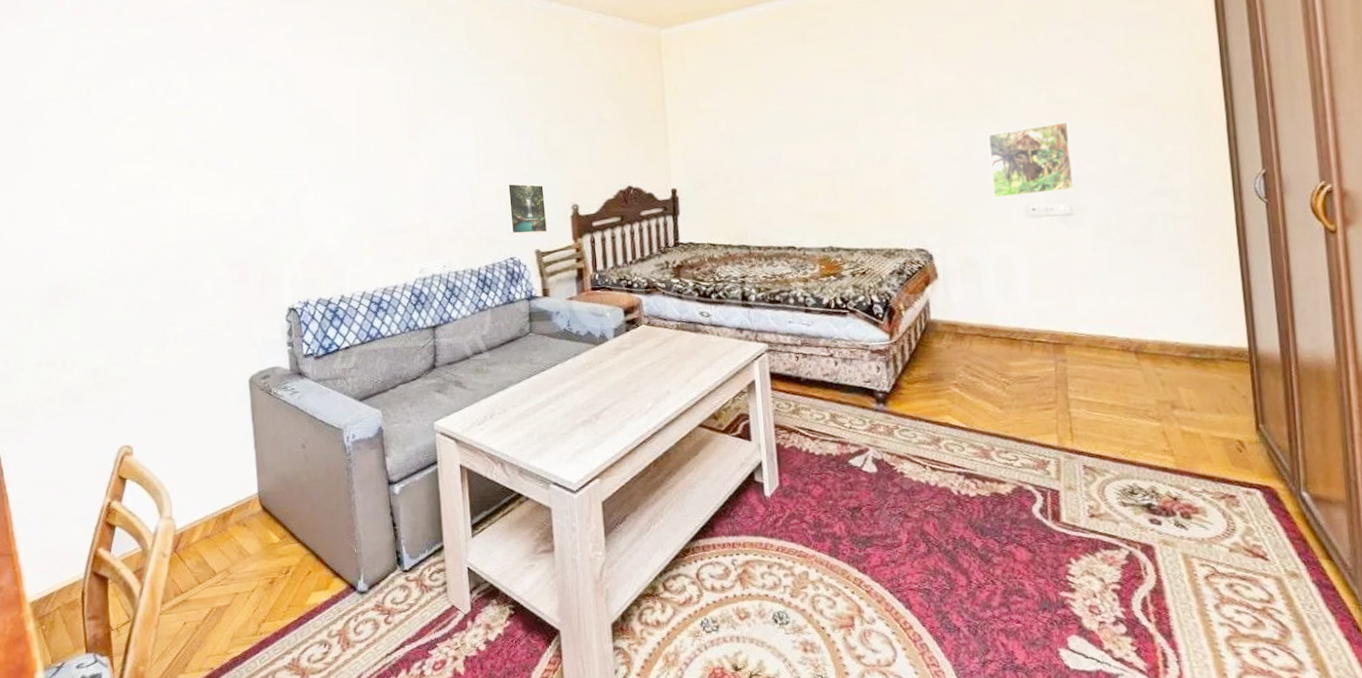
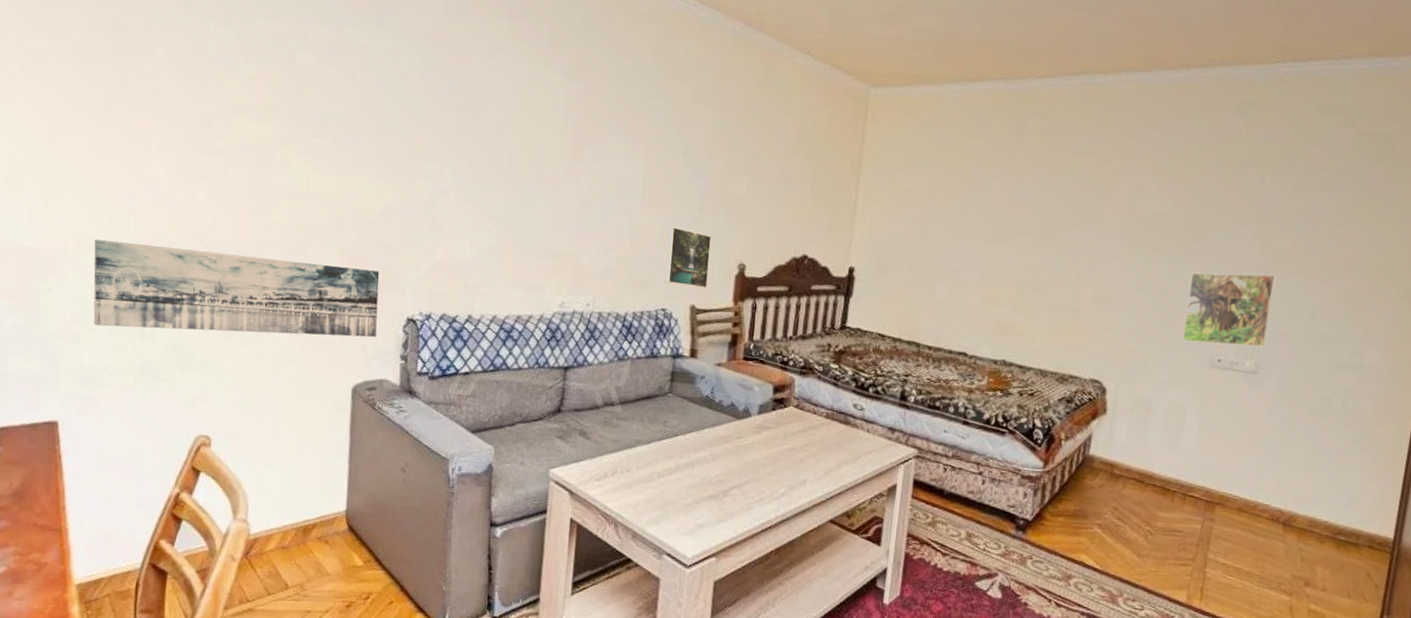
wall art: none [16,271,264,364] -> present [93,239,380,338]

